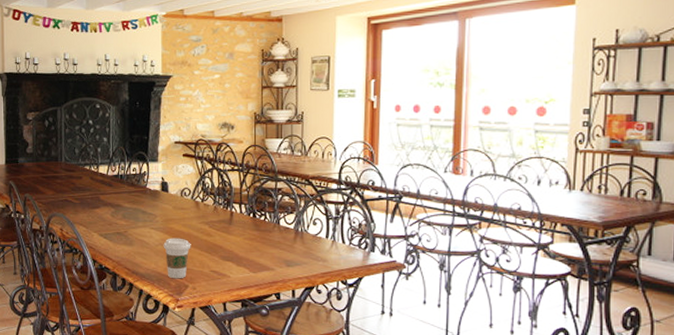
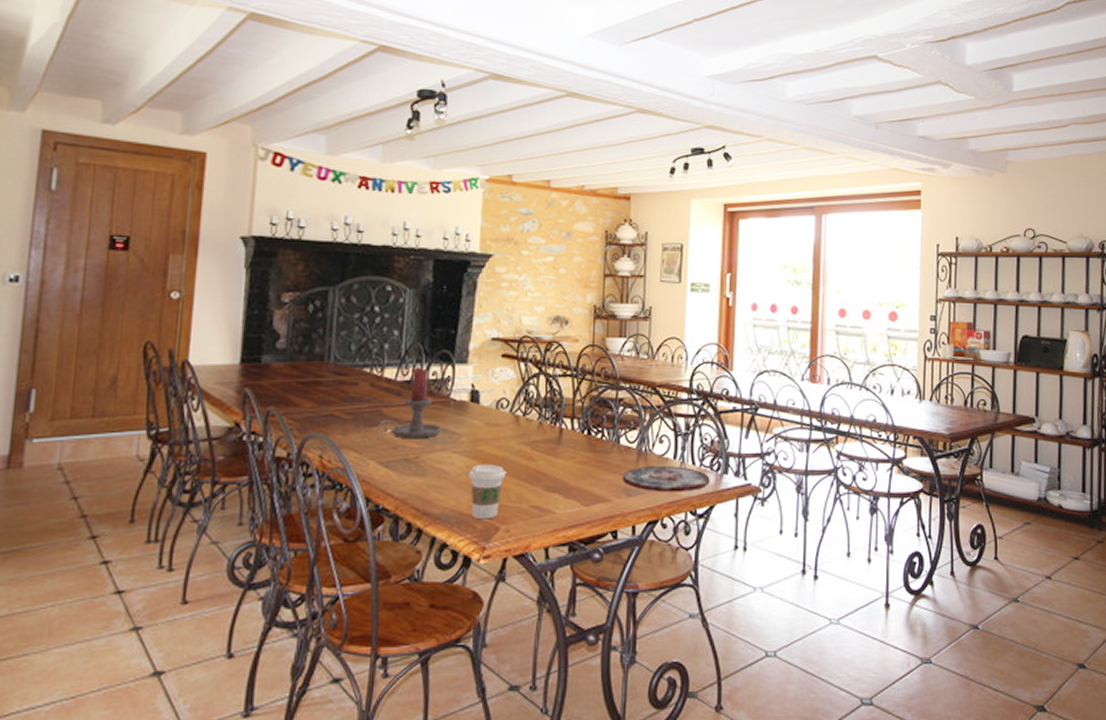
candle holder: none [96,165,143,218] -> present [376,368,443,439]
plate: none [283,243,359,265] -> present [623,465,710,493]

